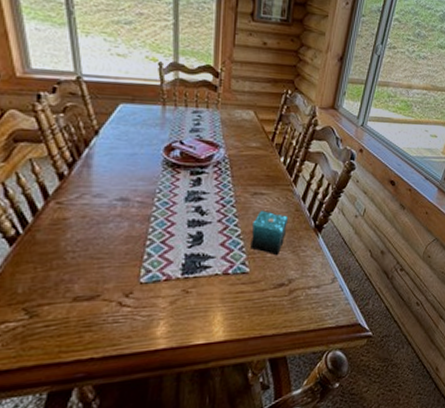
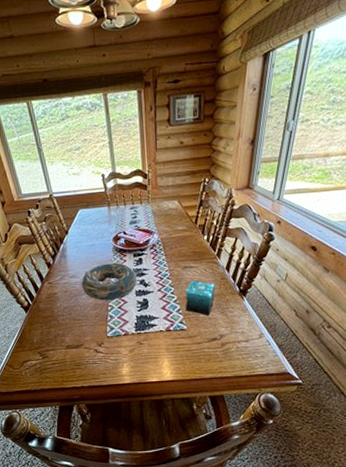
decorative bowl: none [110,179,192,232] -> present [82,262,138,301]

